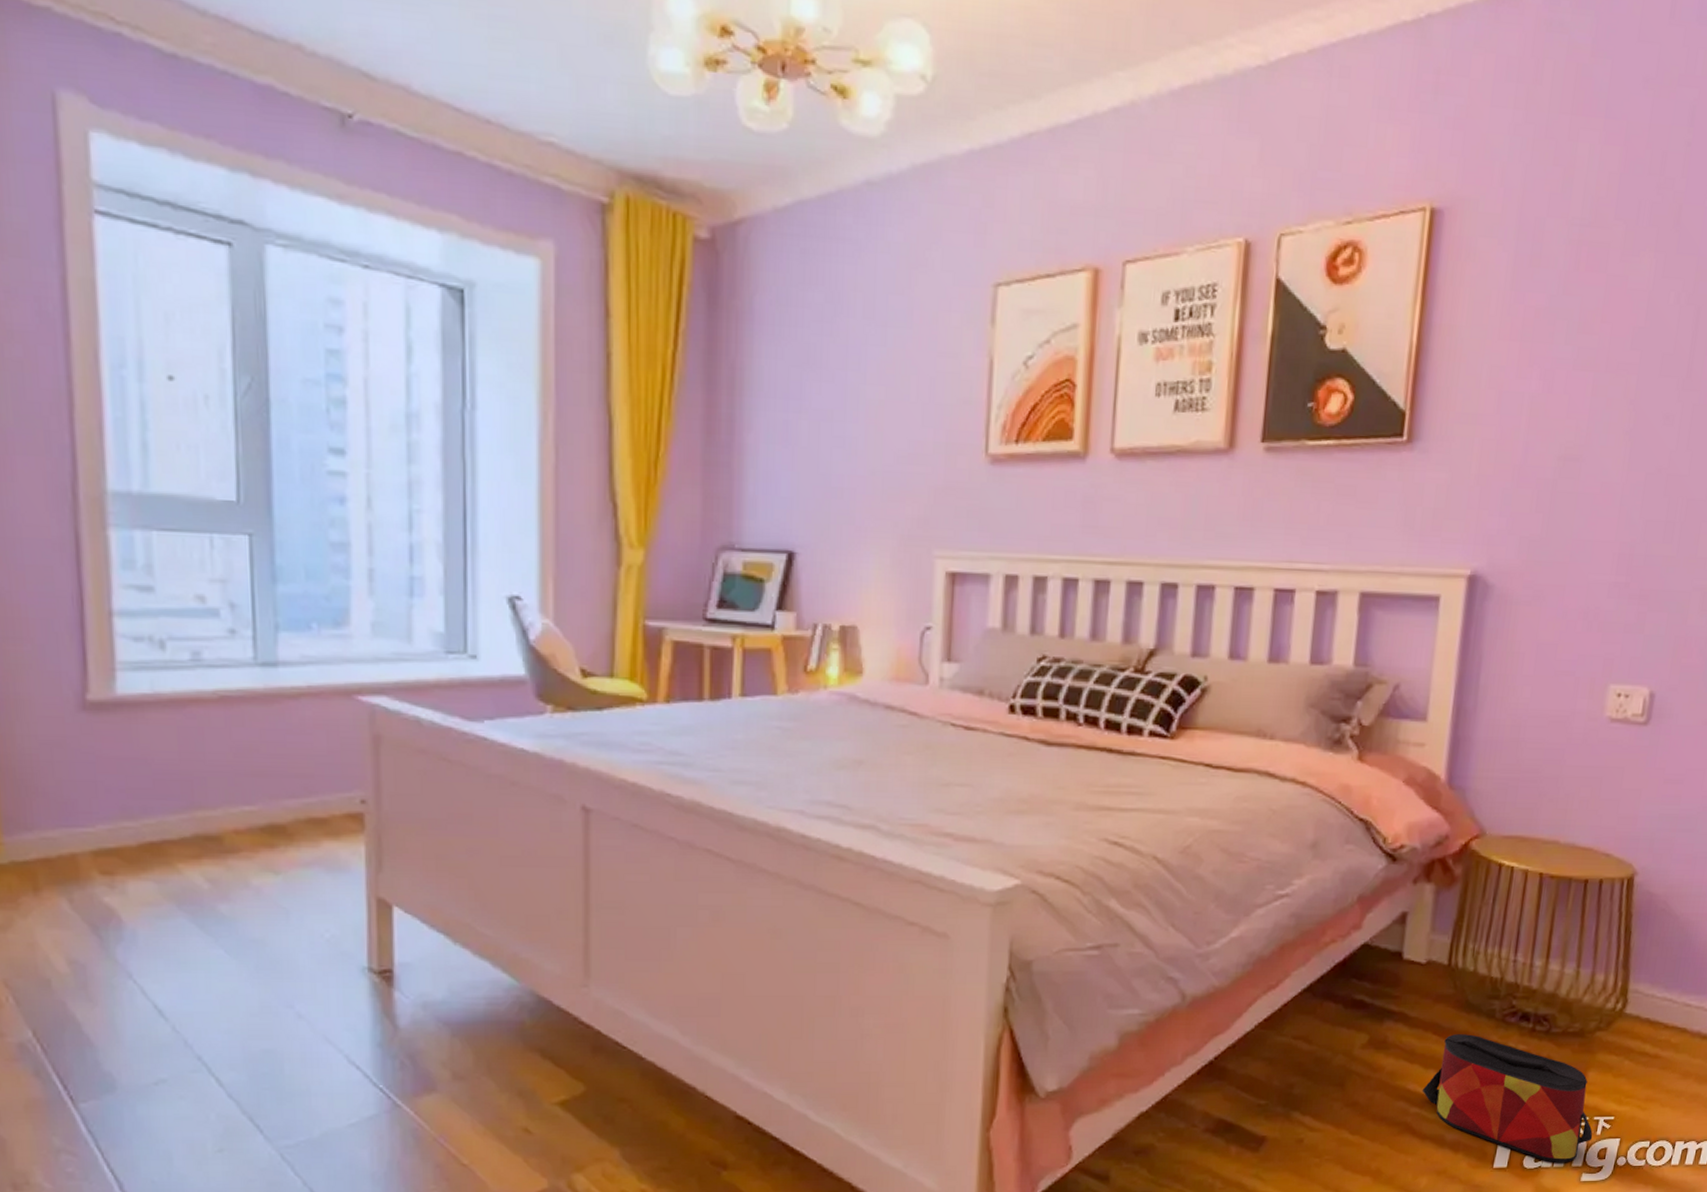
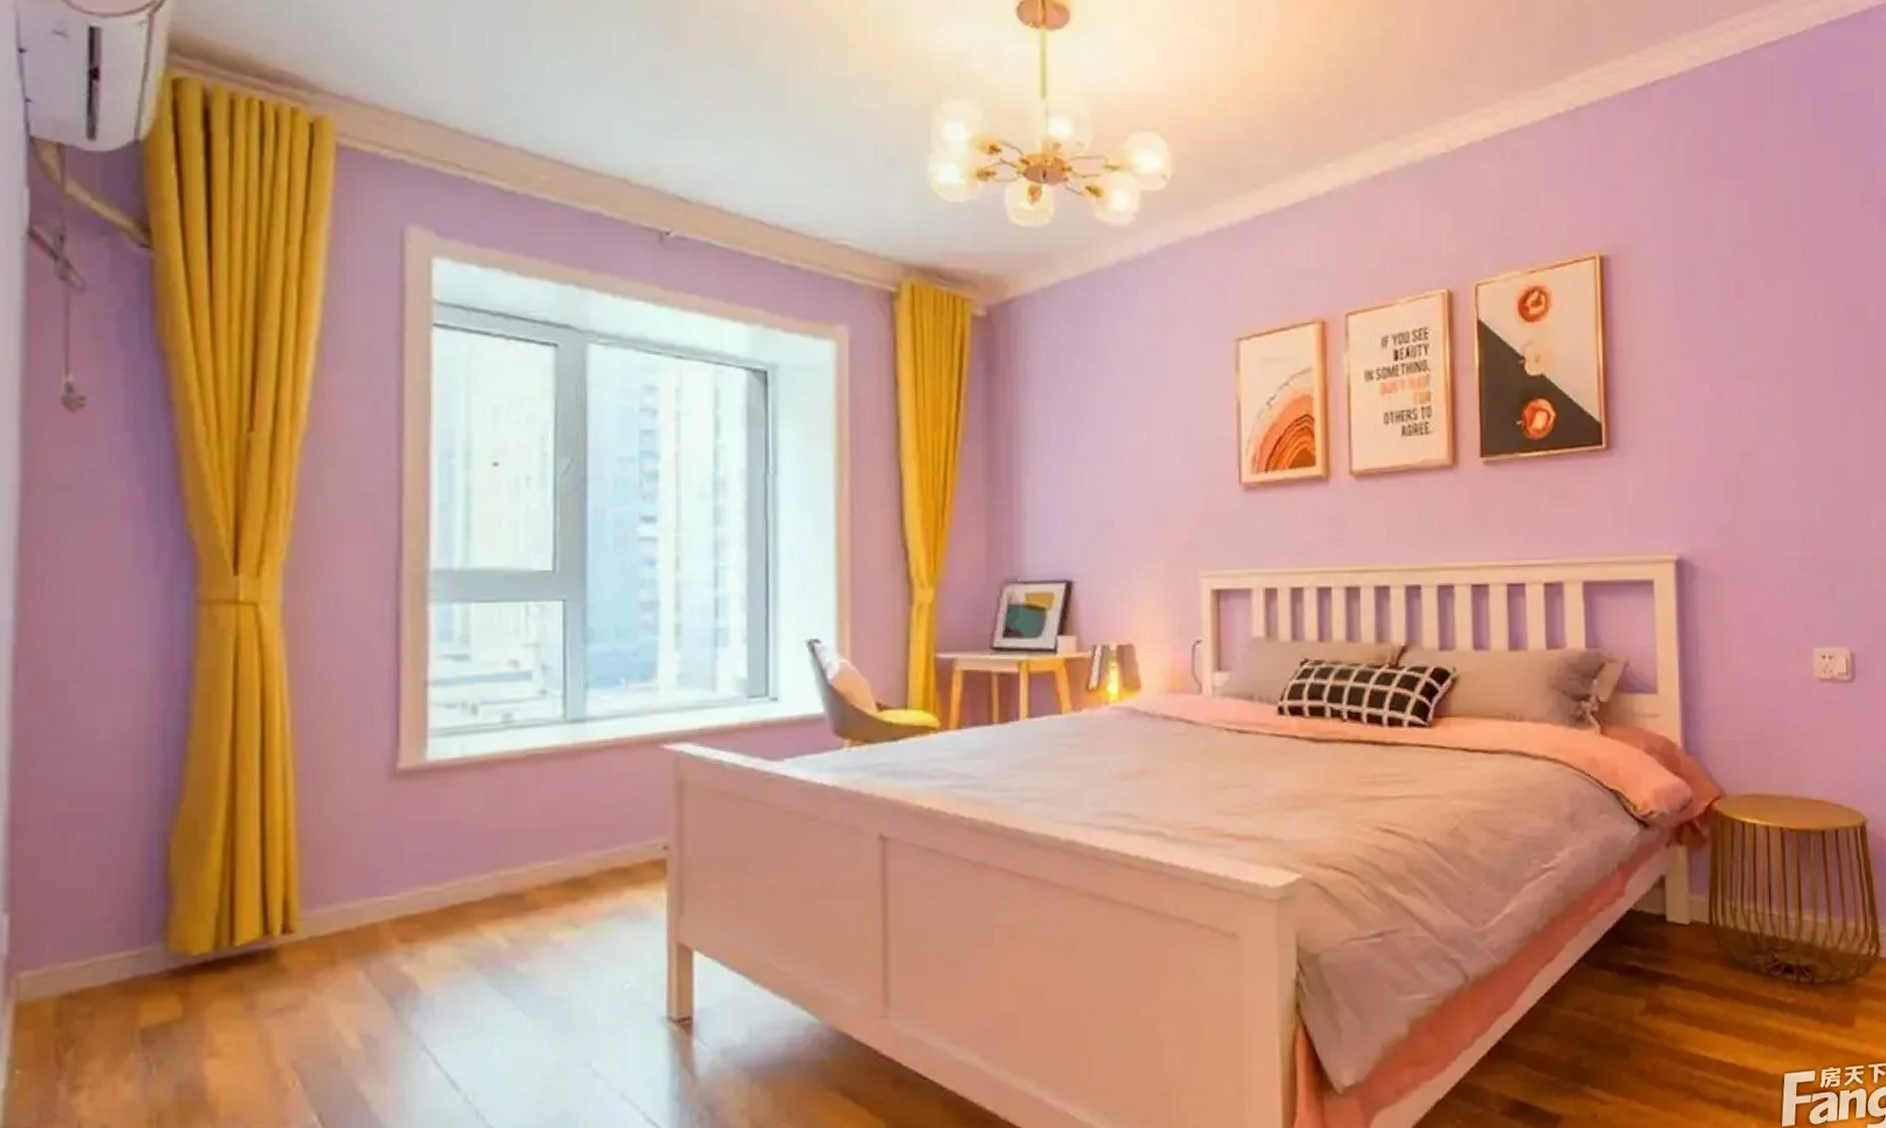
bag: present [1422,1034,1593,1163] -> none [1703,991,1871,1116]

